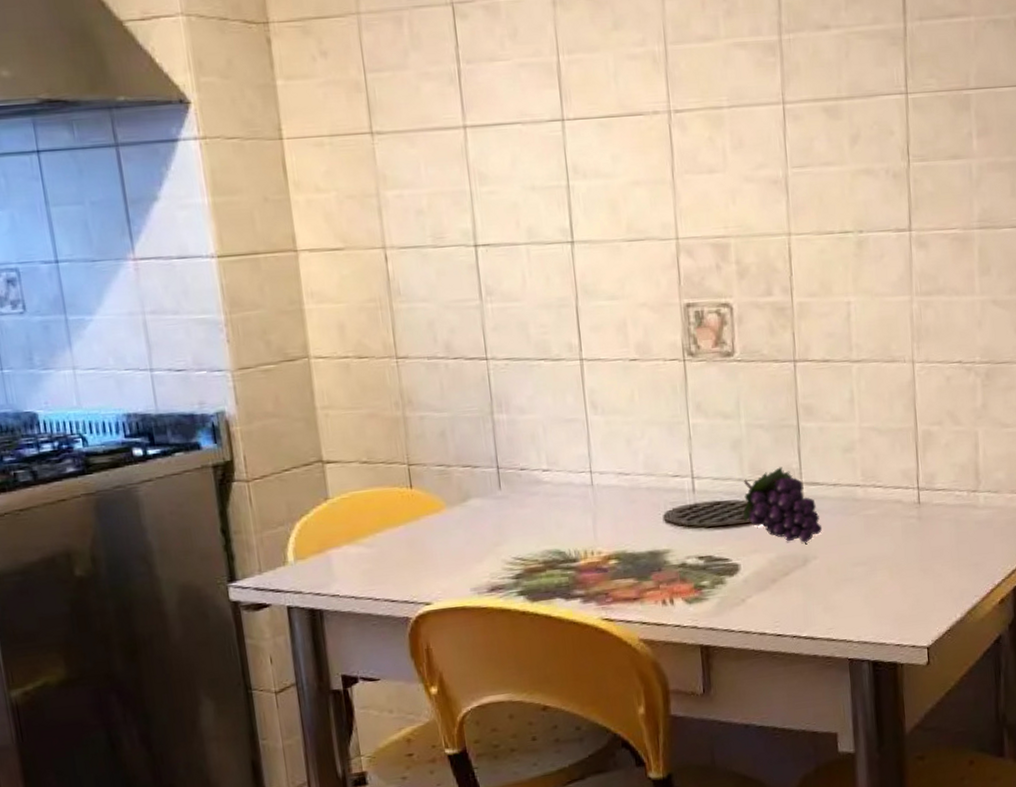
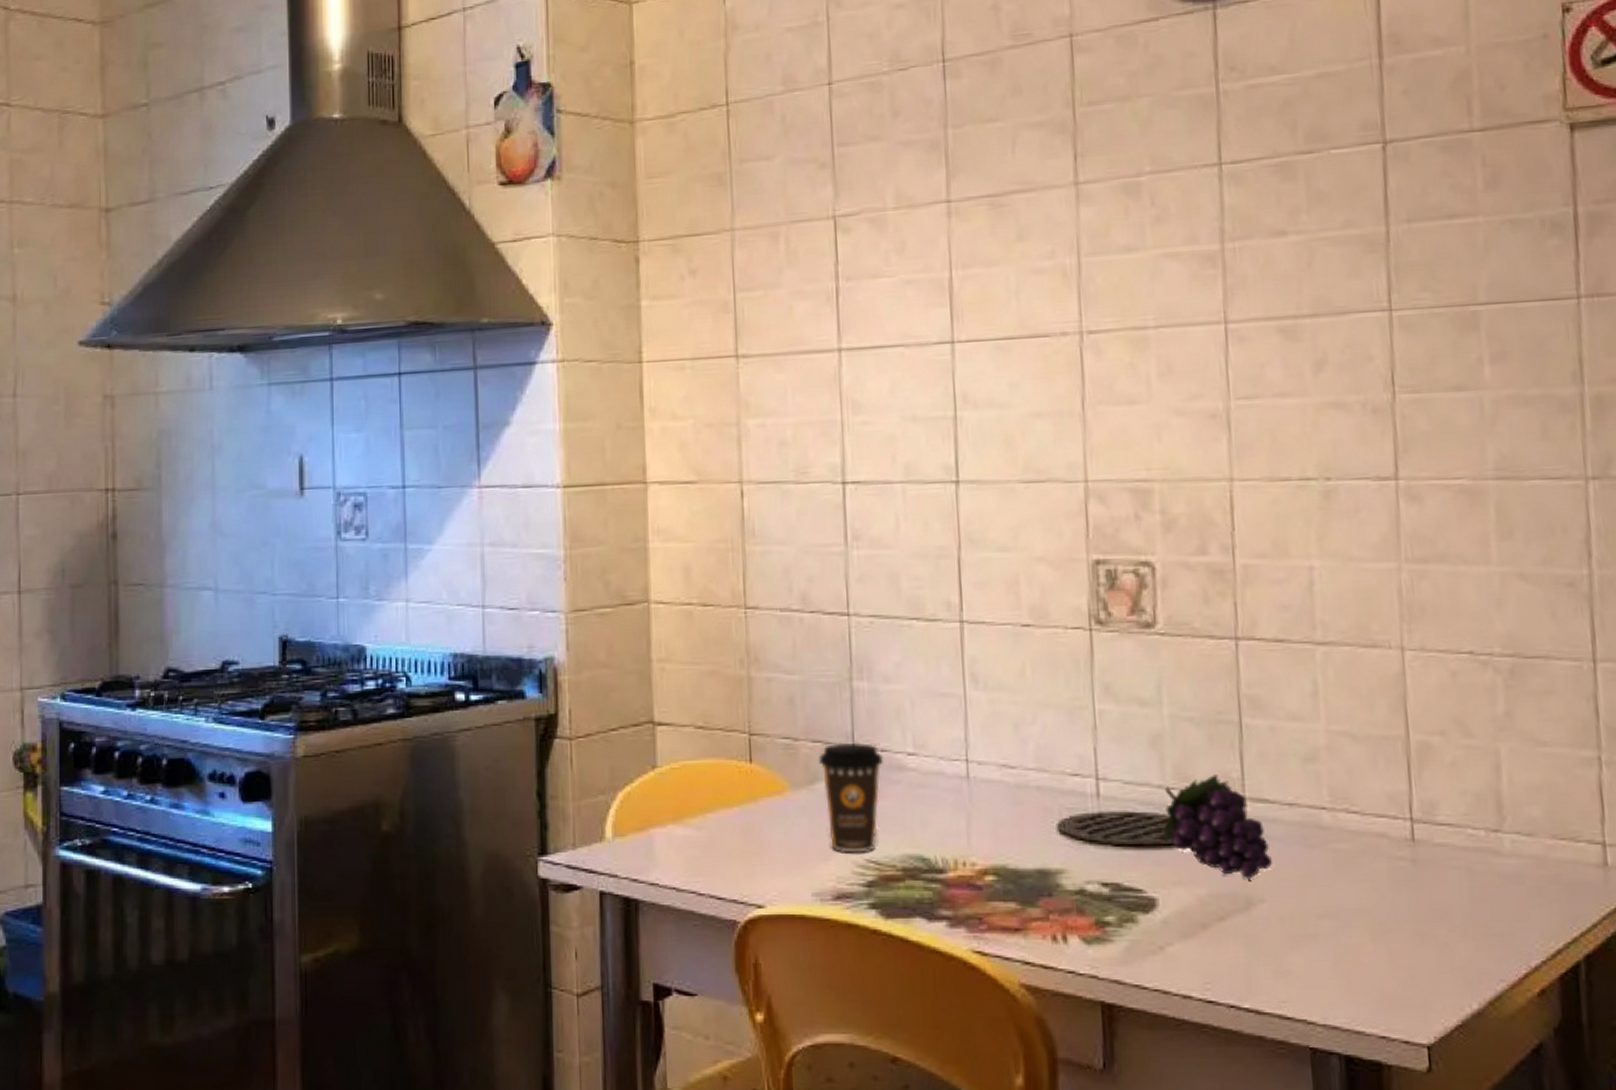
coffee cup: none [469,464,523,554] -> present [819,742,883,853]

